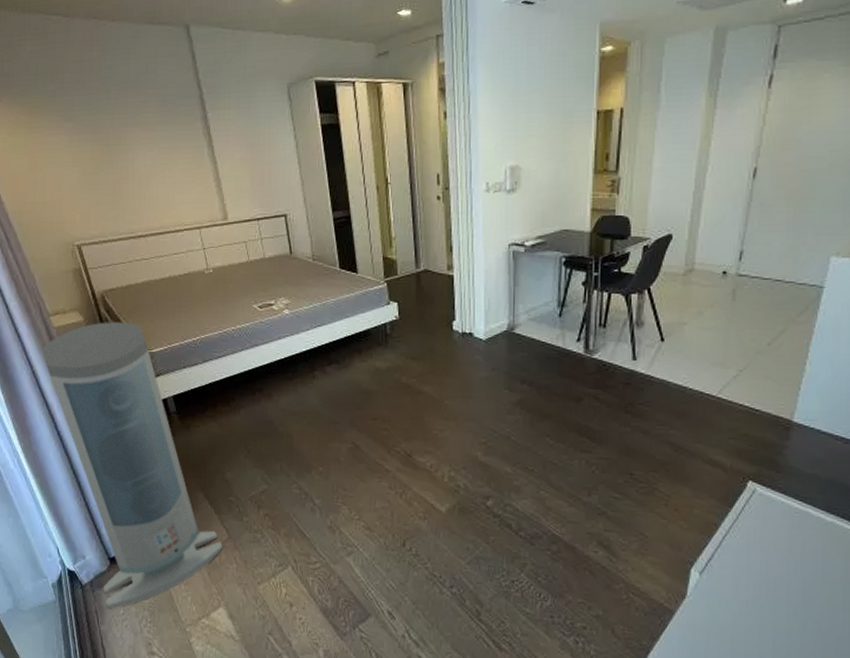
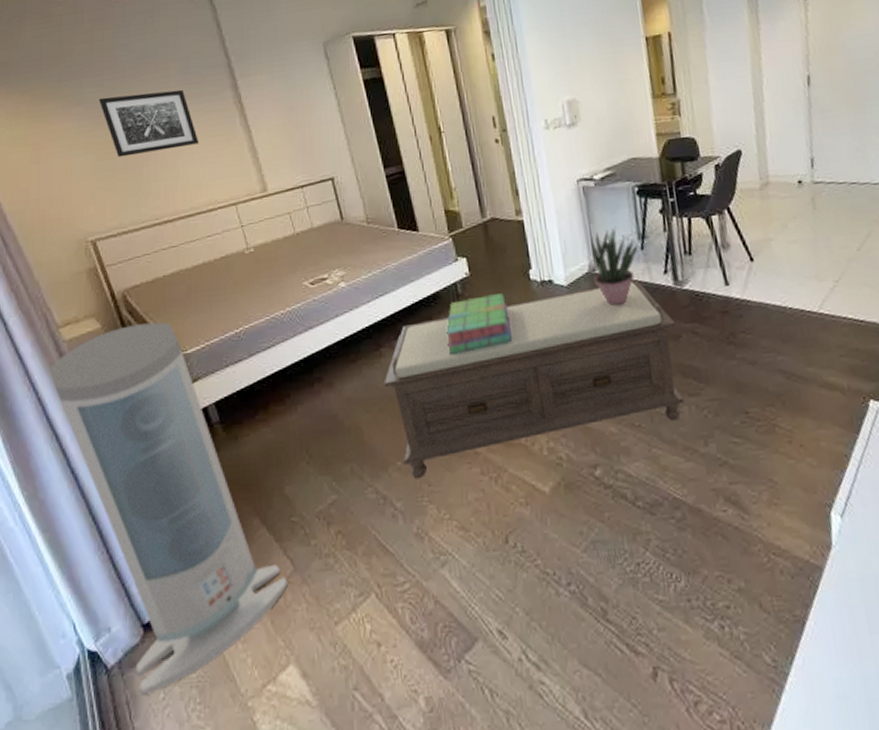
wall art: none [86,116,171,173] -> present [98,89,199,158]
bench: none [314,343,580,484] -> present [383,279,684,479]
stack of books: none [372,338,431,386] -> present [446,293,513,355]
potted plant: none [511,291,557,365] -> present [590,226,639,307]

